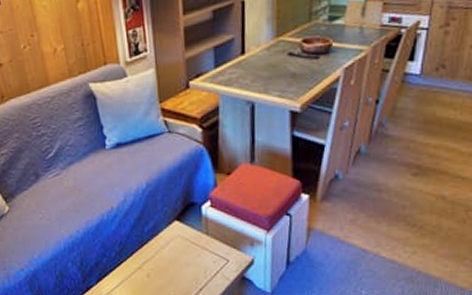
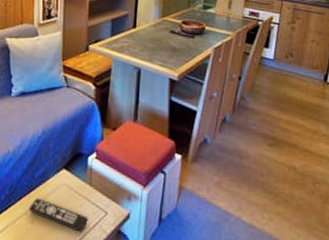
remote control: none [142,252,209,281] -> present [28,198,88,232]

